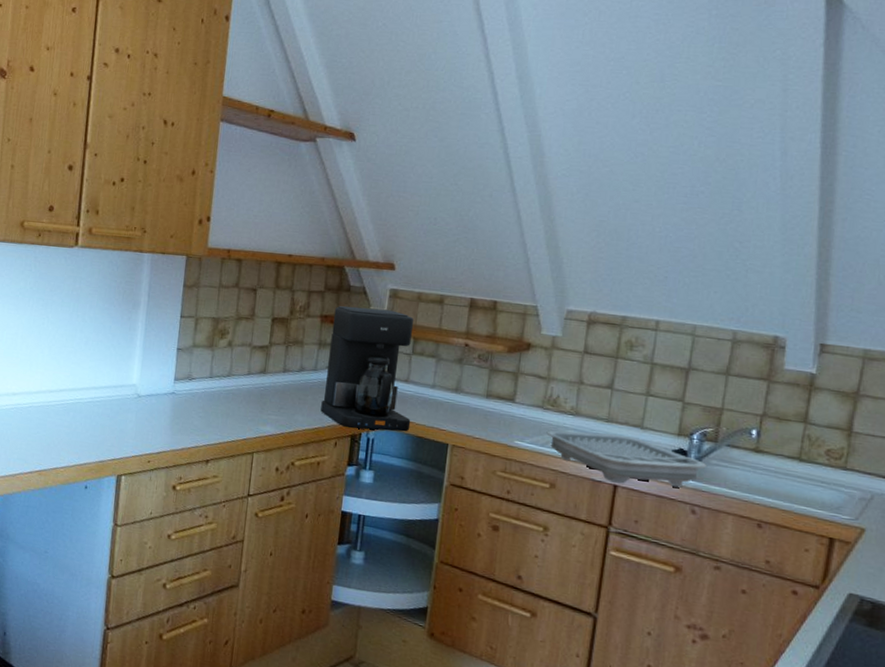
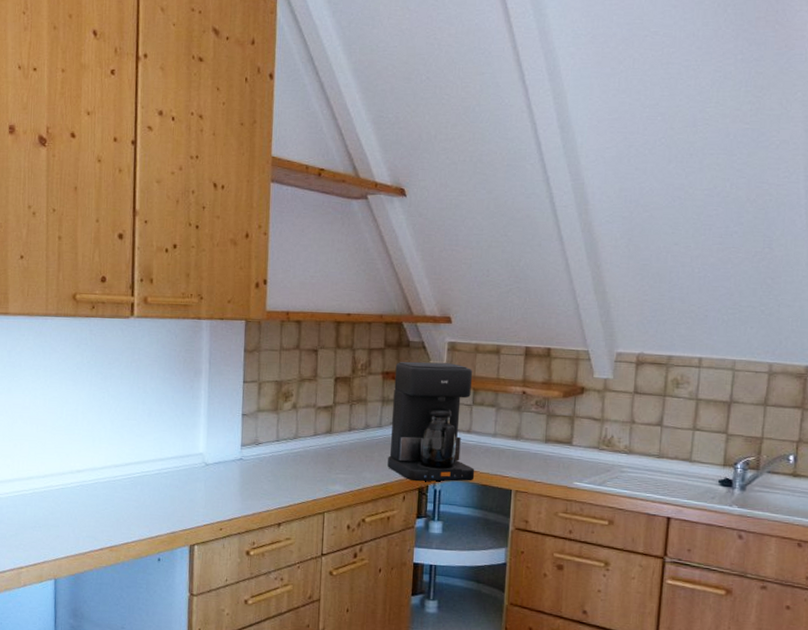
dish rack: present [546,430,706,488] -> none [603,469,750,516]

